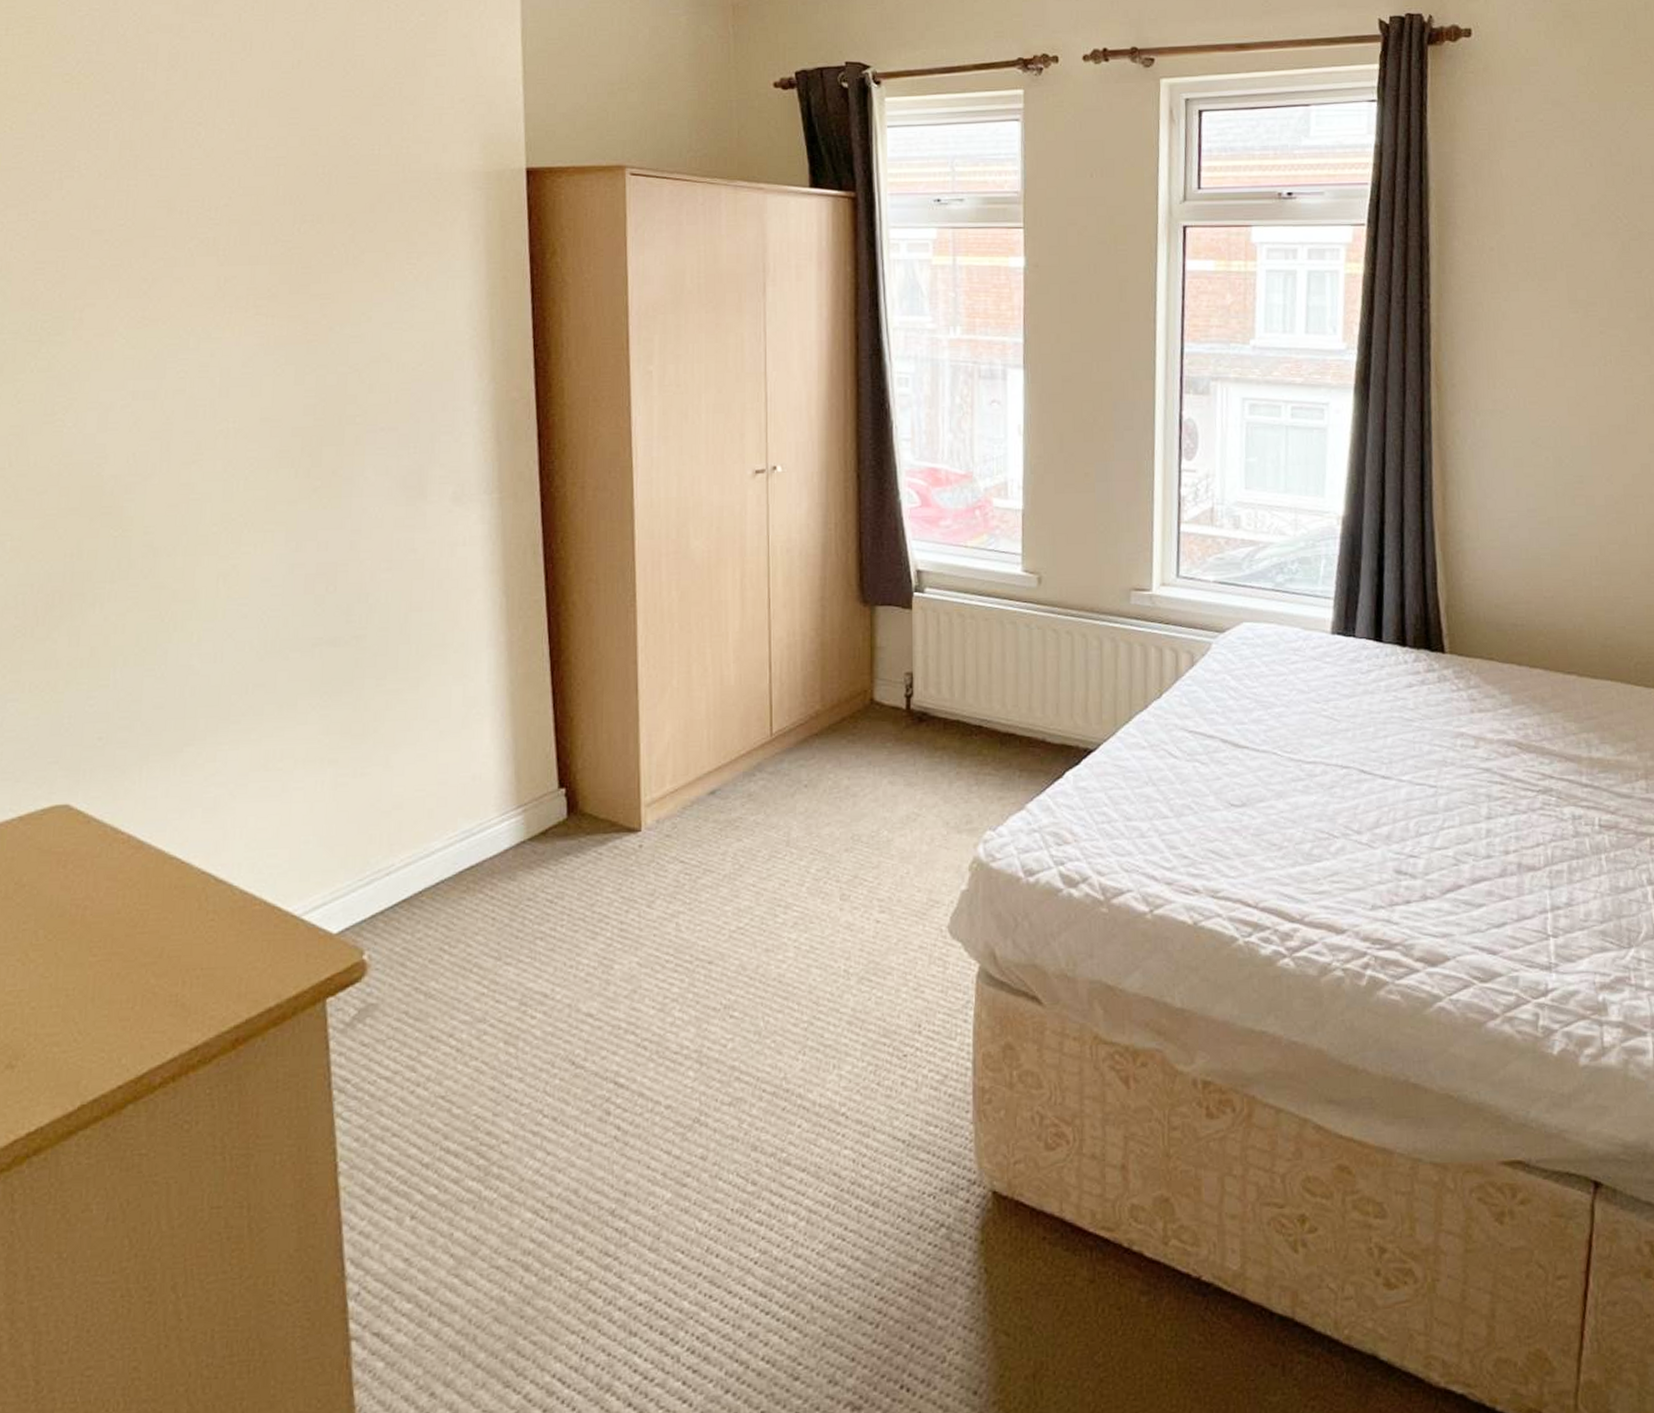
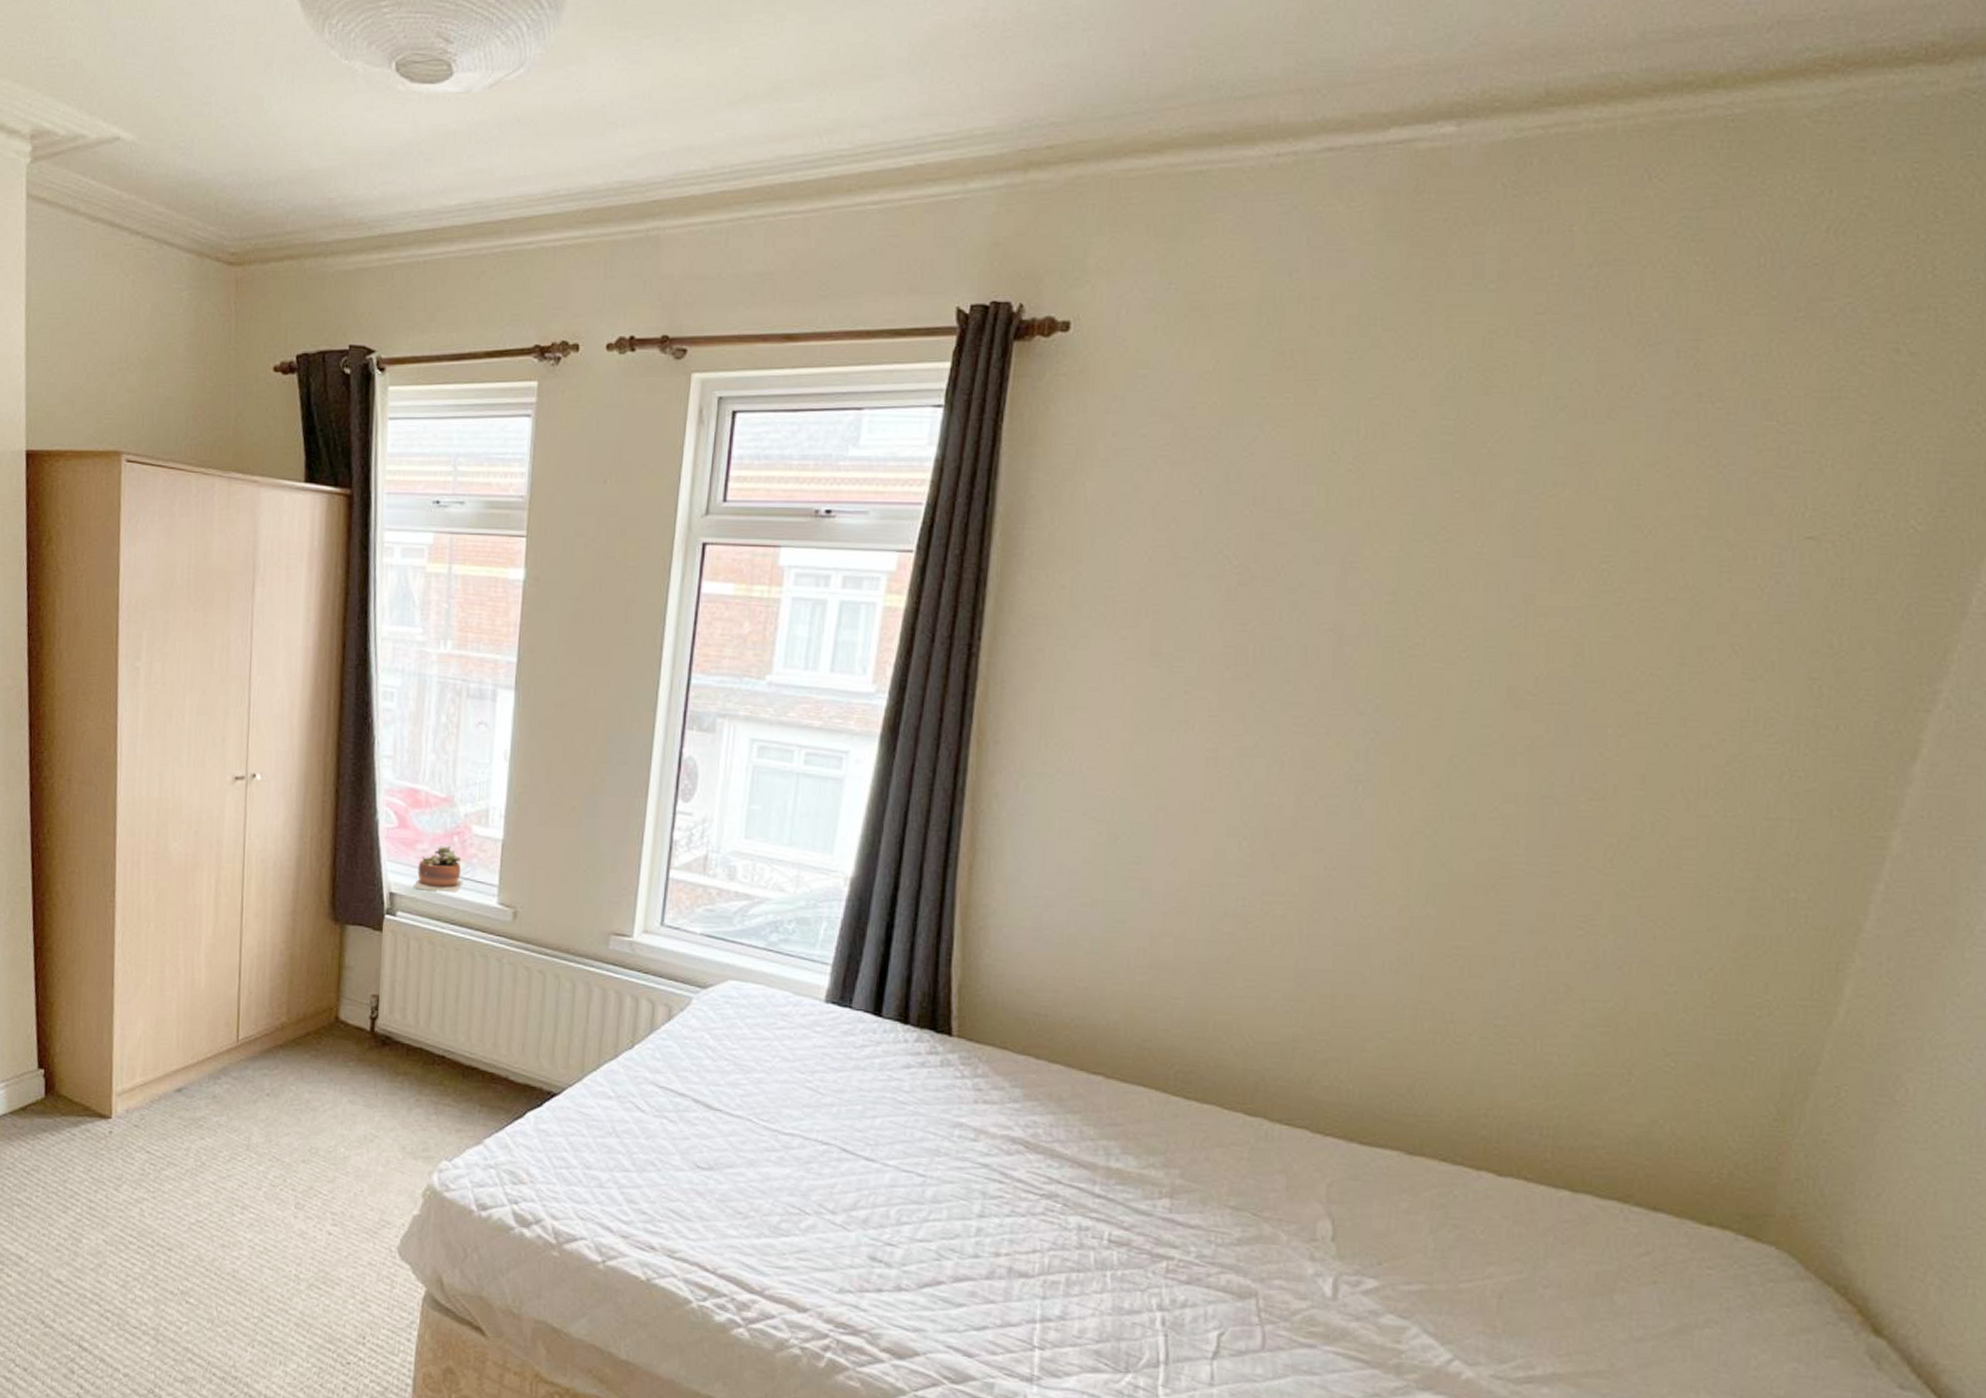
succulent plant: none [939,520,988,566] -> present [413,846,464,893]

